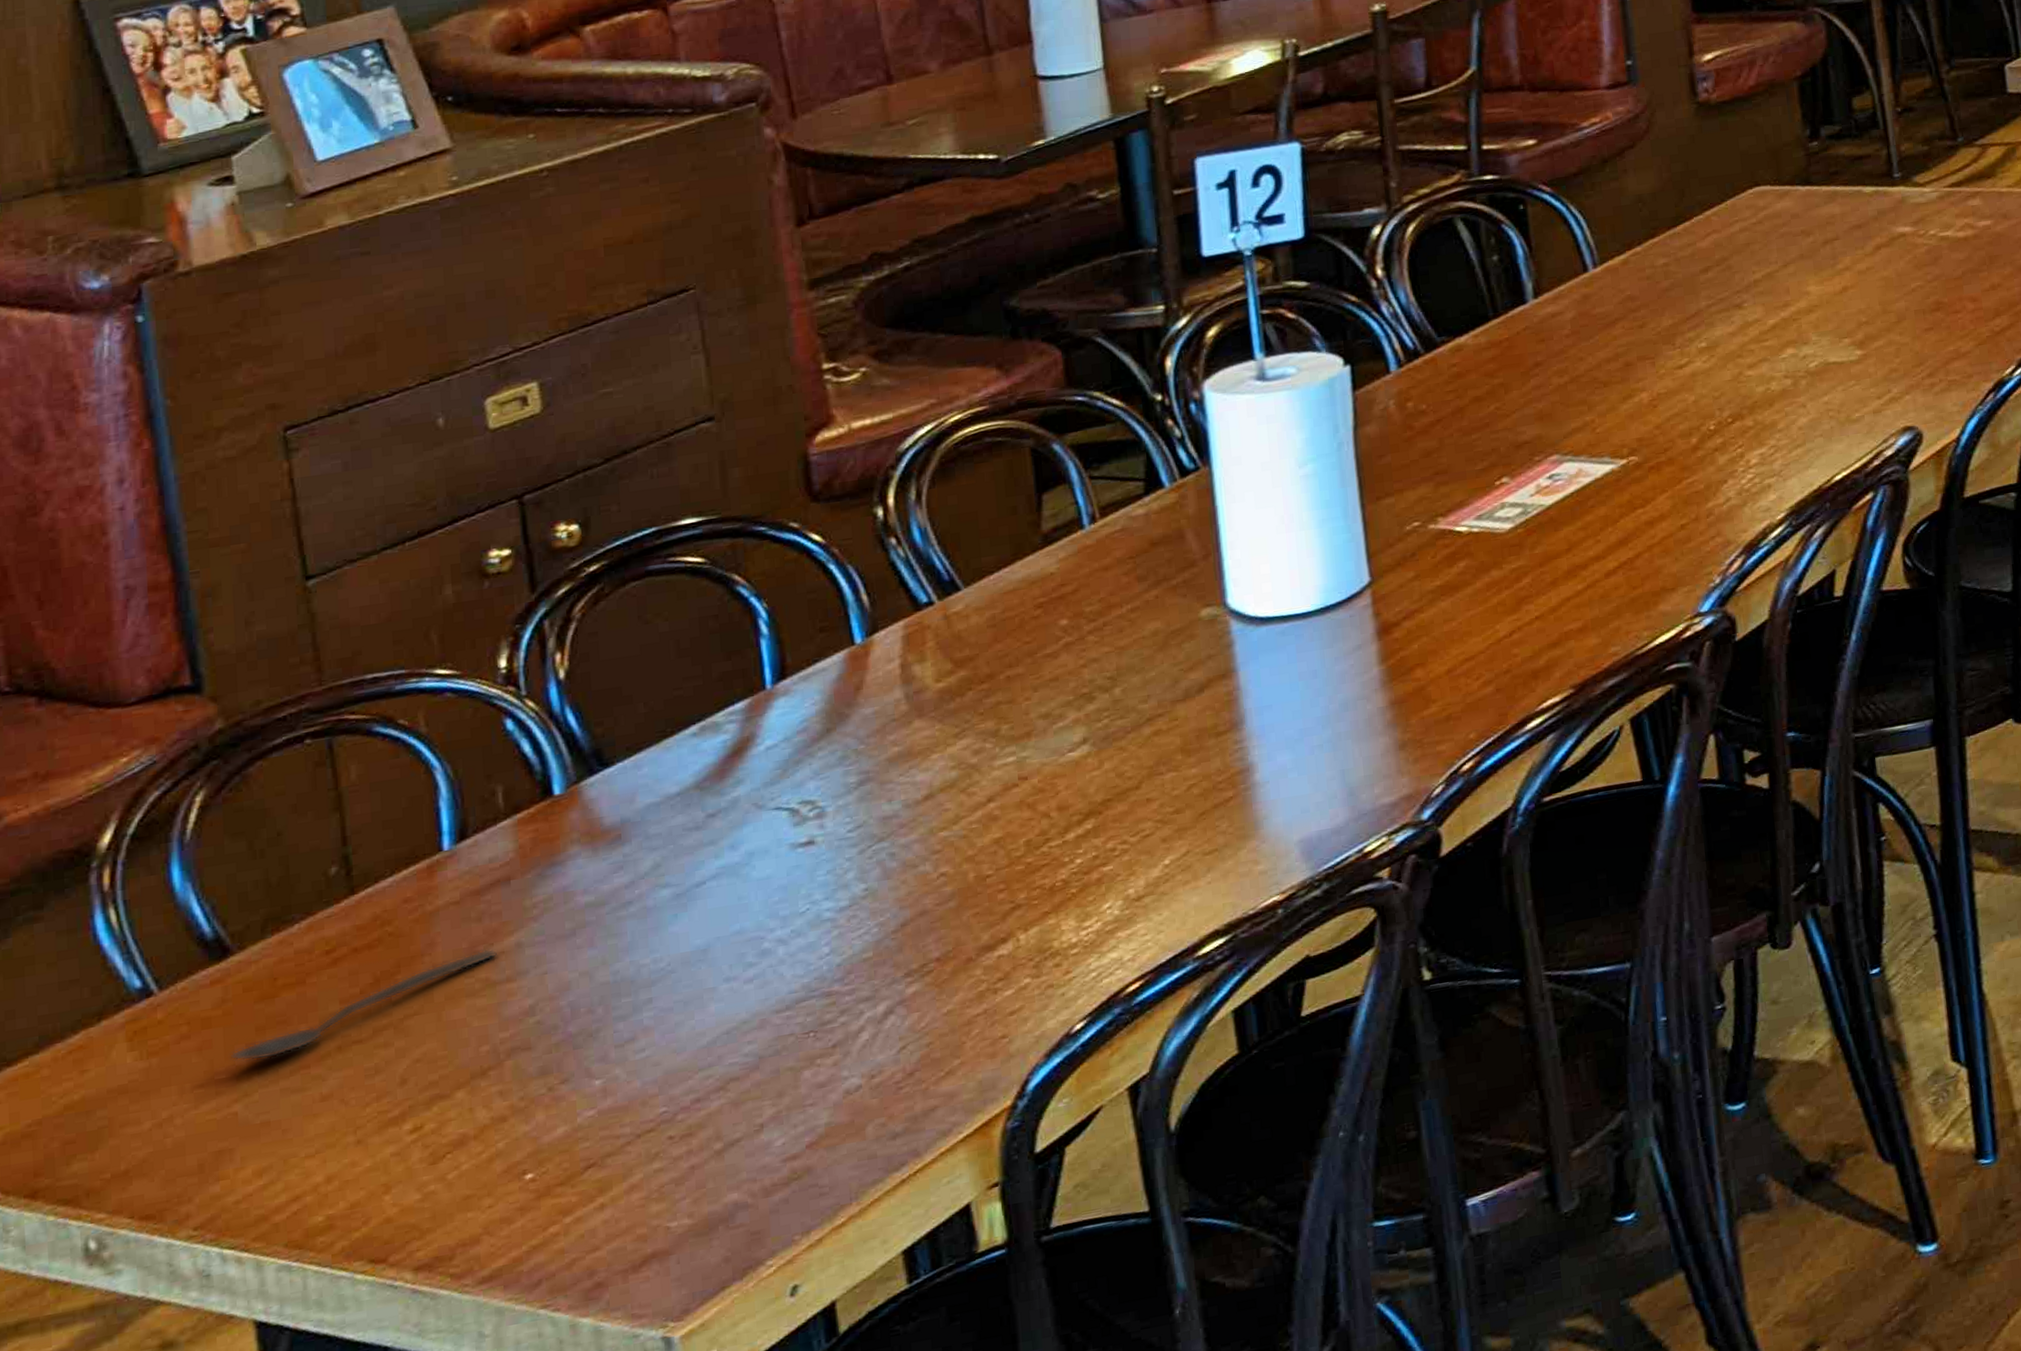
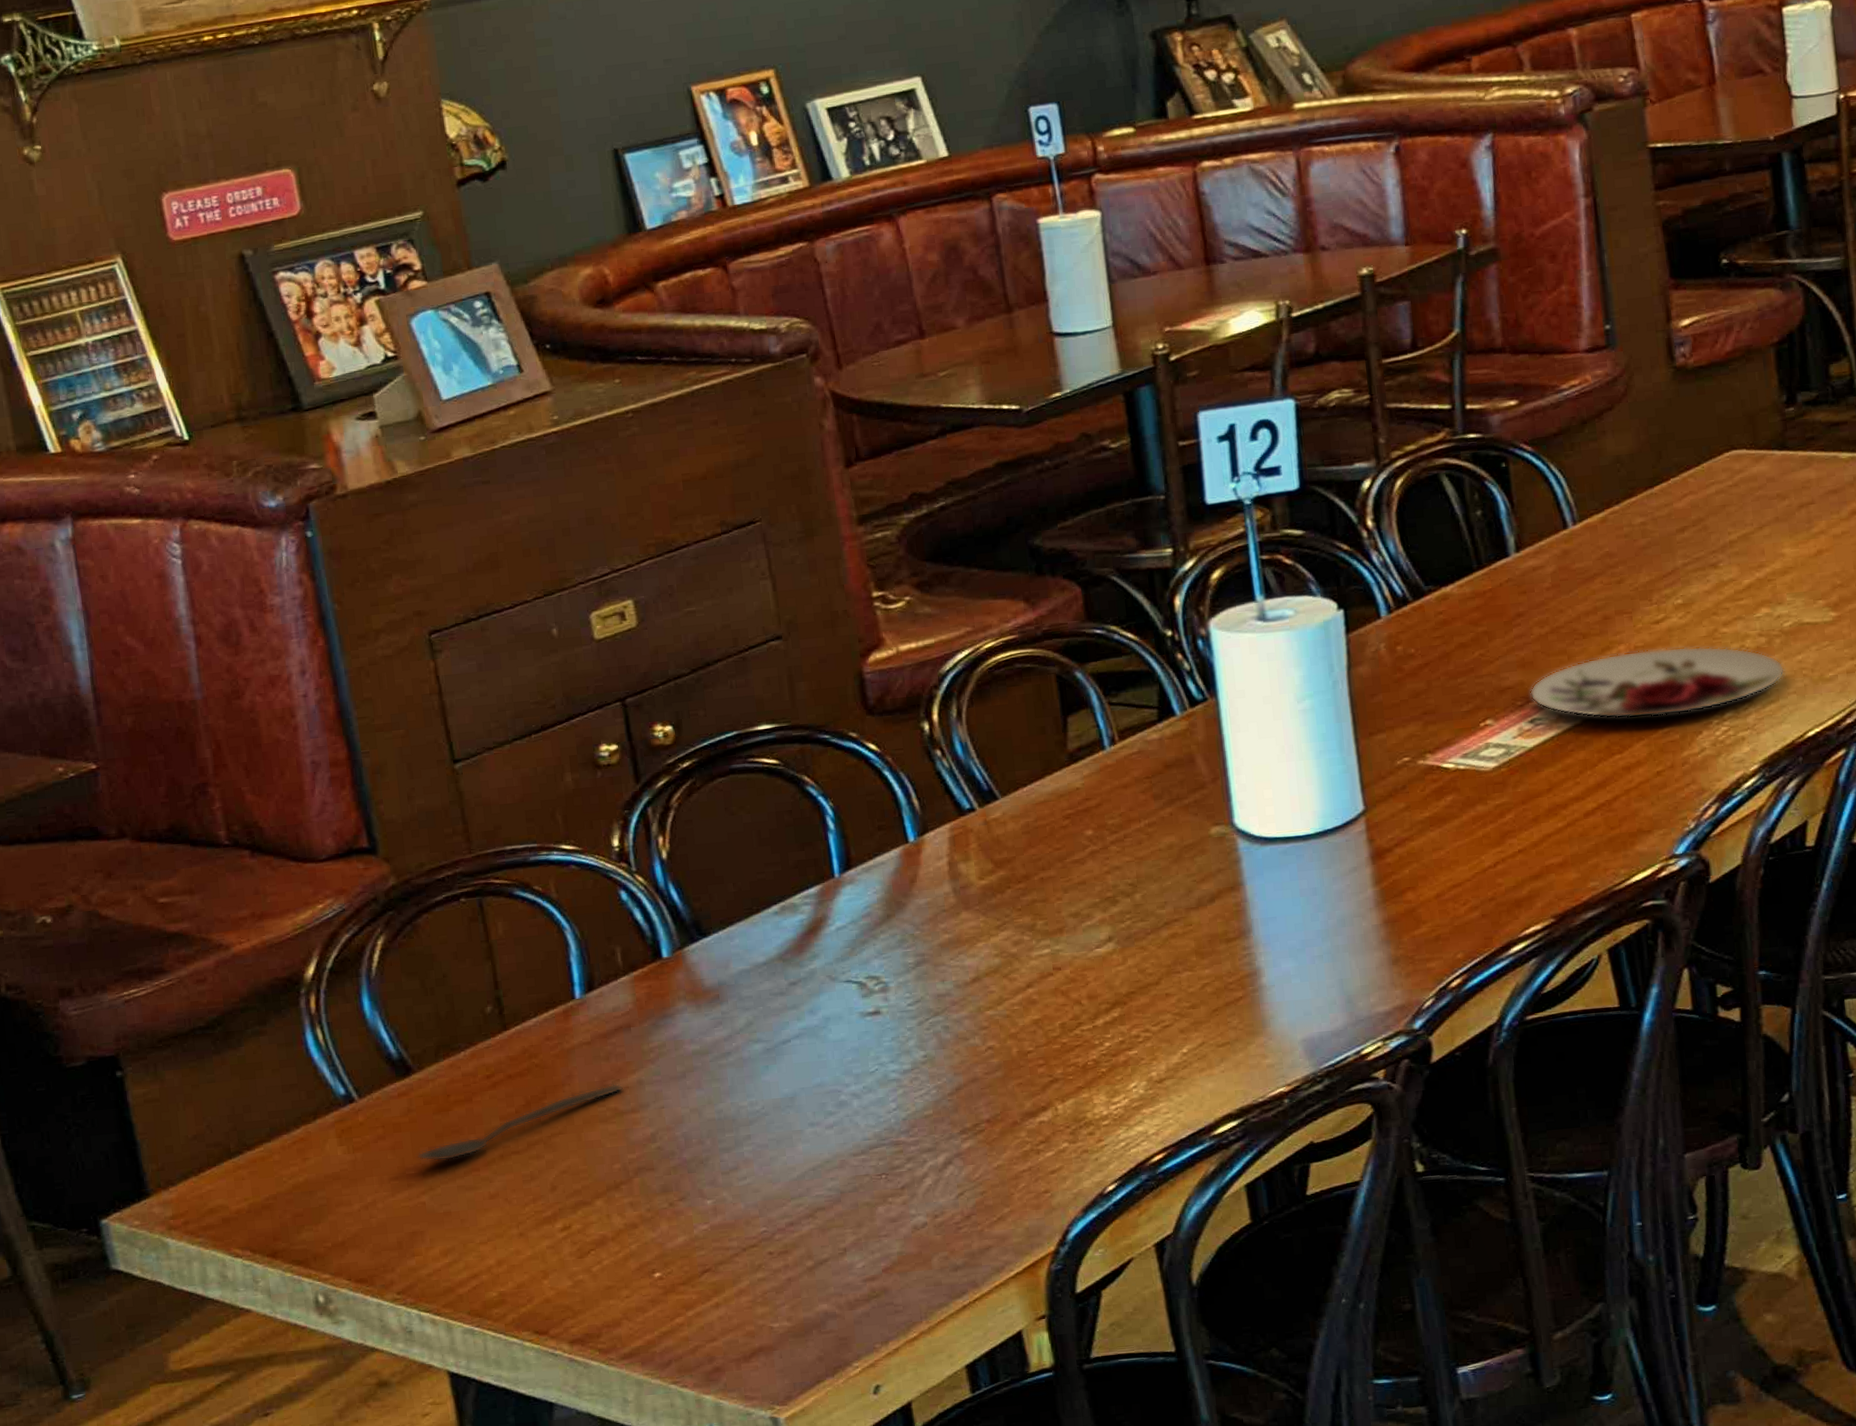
plate: none [1548,390,1812,471] -> present [1530,646,1785,719]

